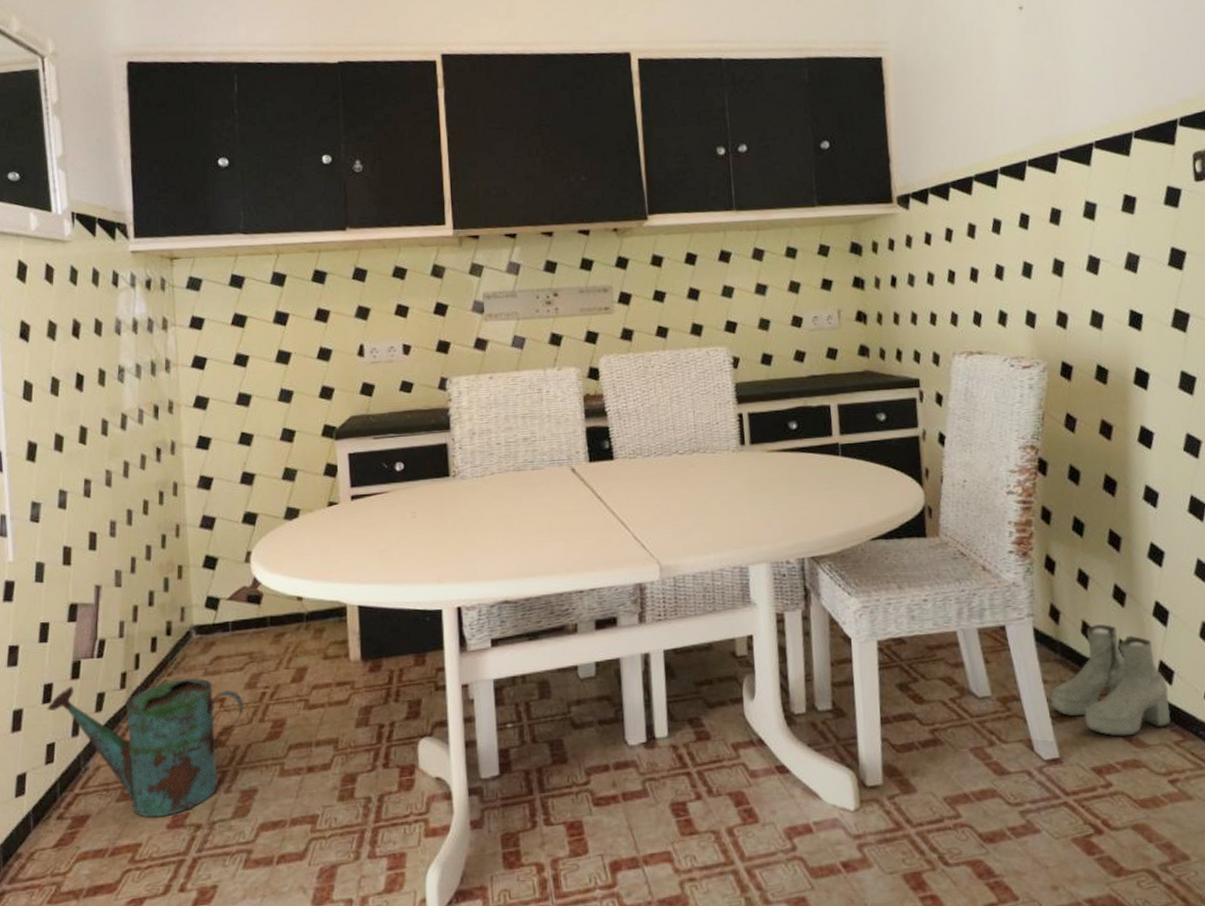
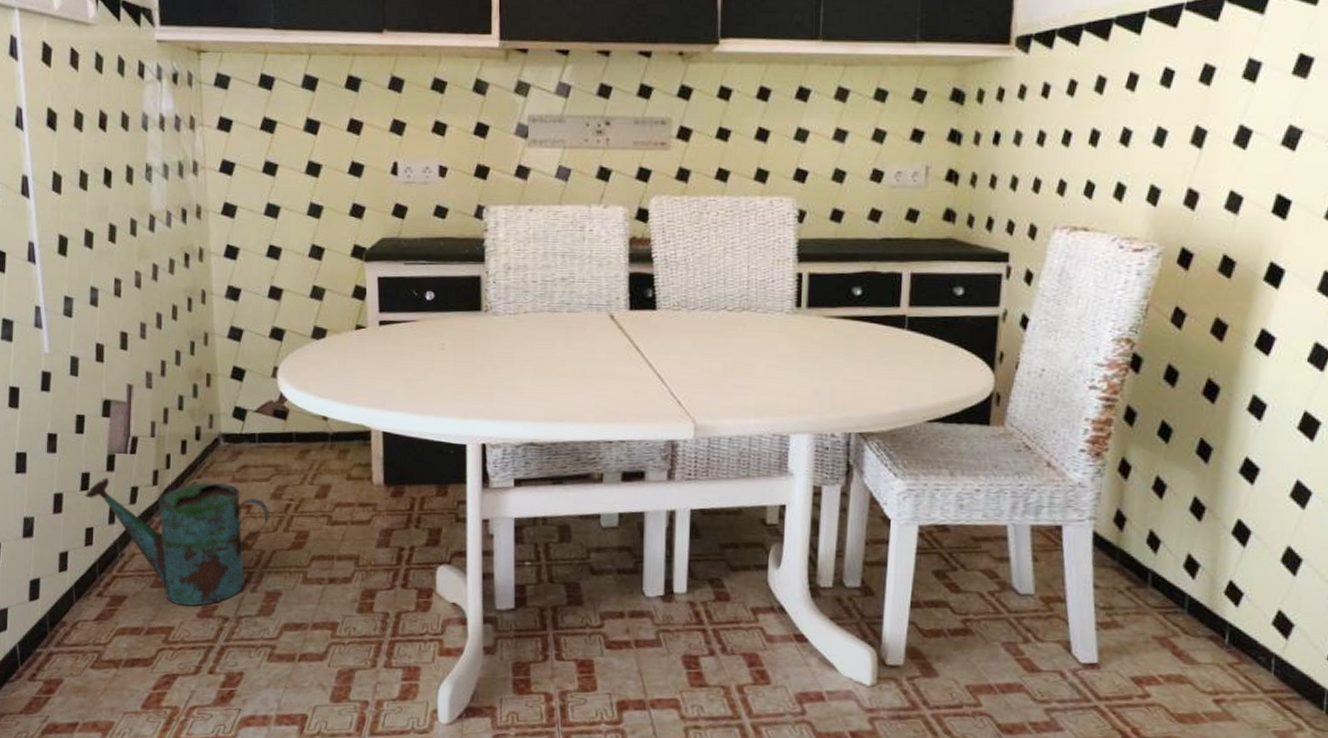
boots: present [1051,624,1171,736] -> none [1098,536,1233,651]

